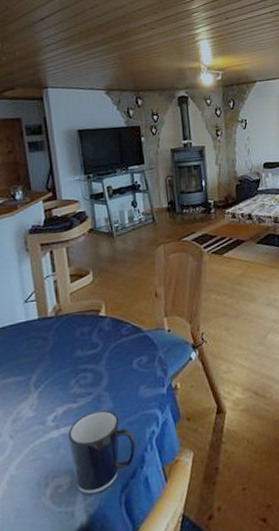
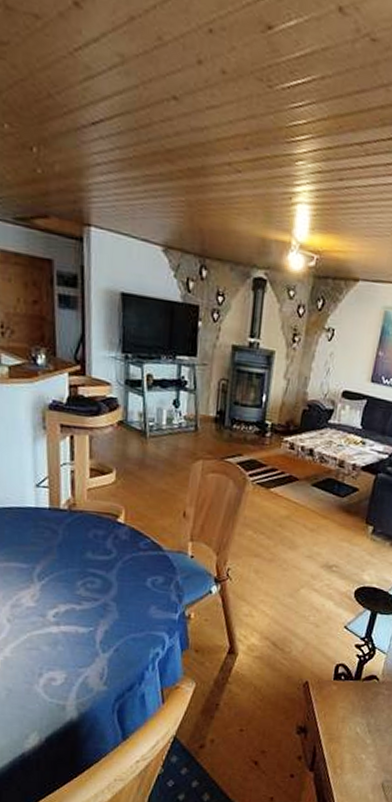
mug: present [68,410,136,495] -> none [67,618,137,696]

